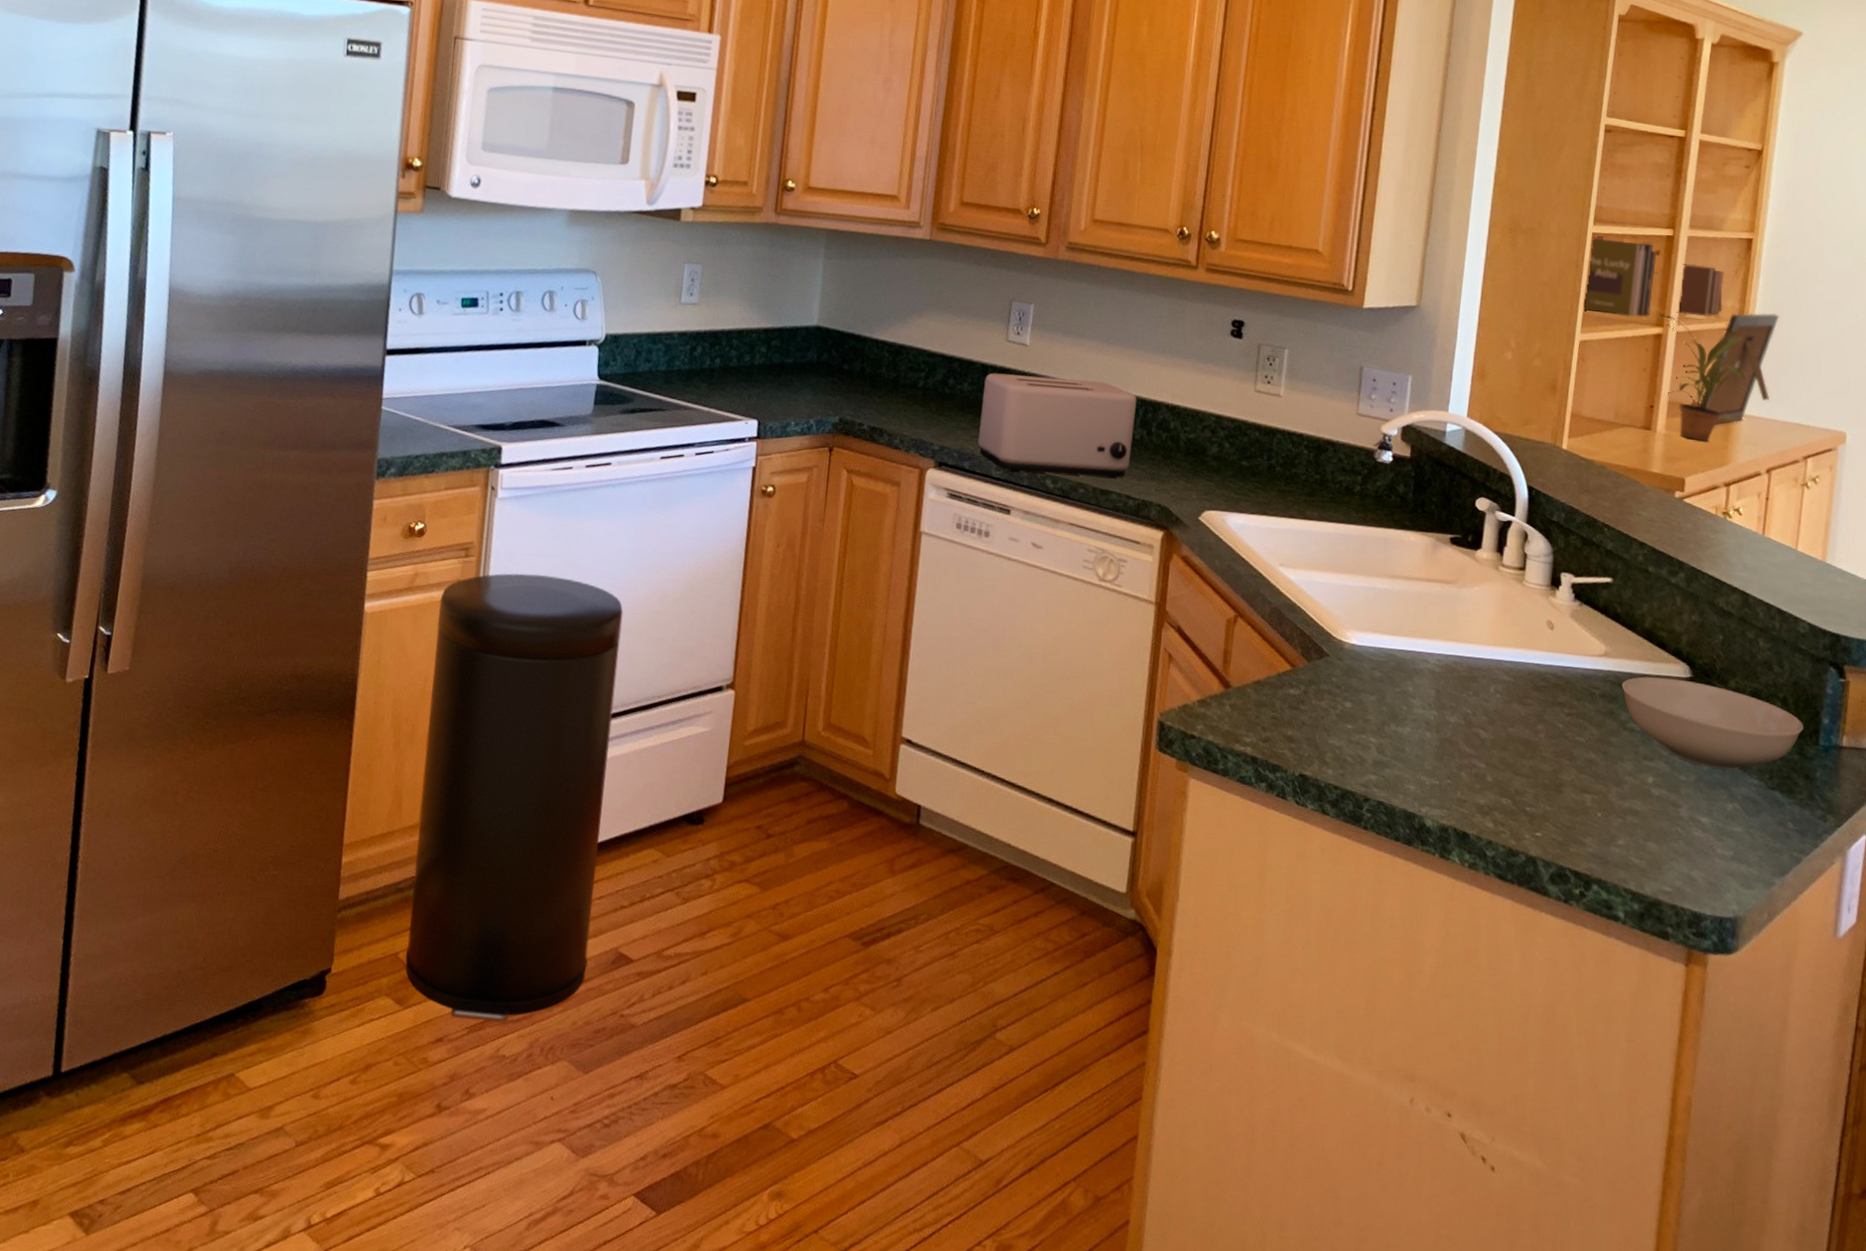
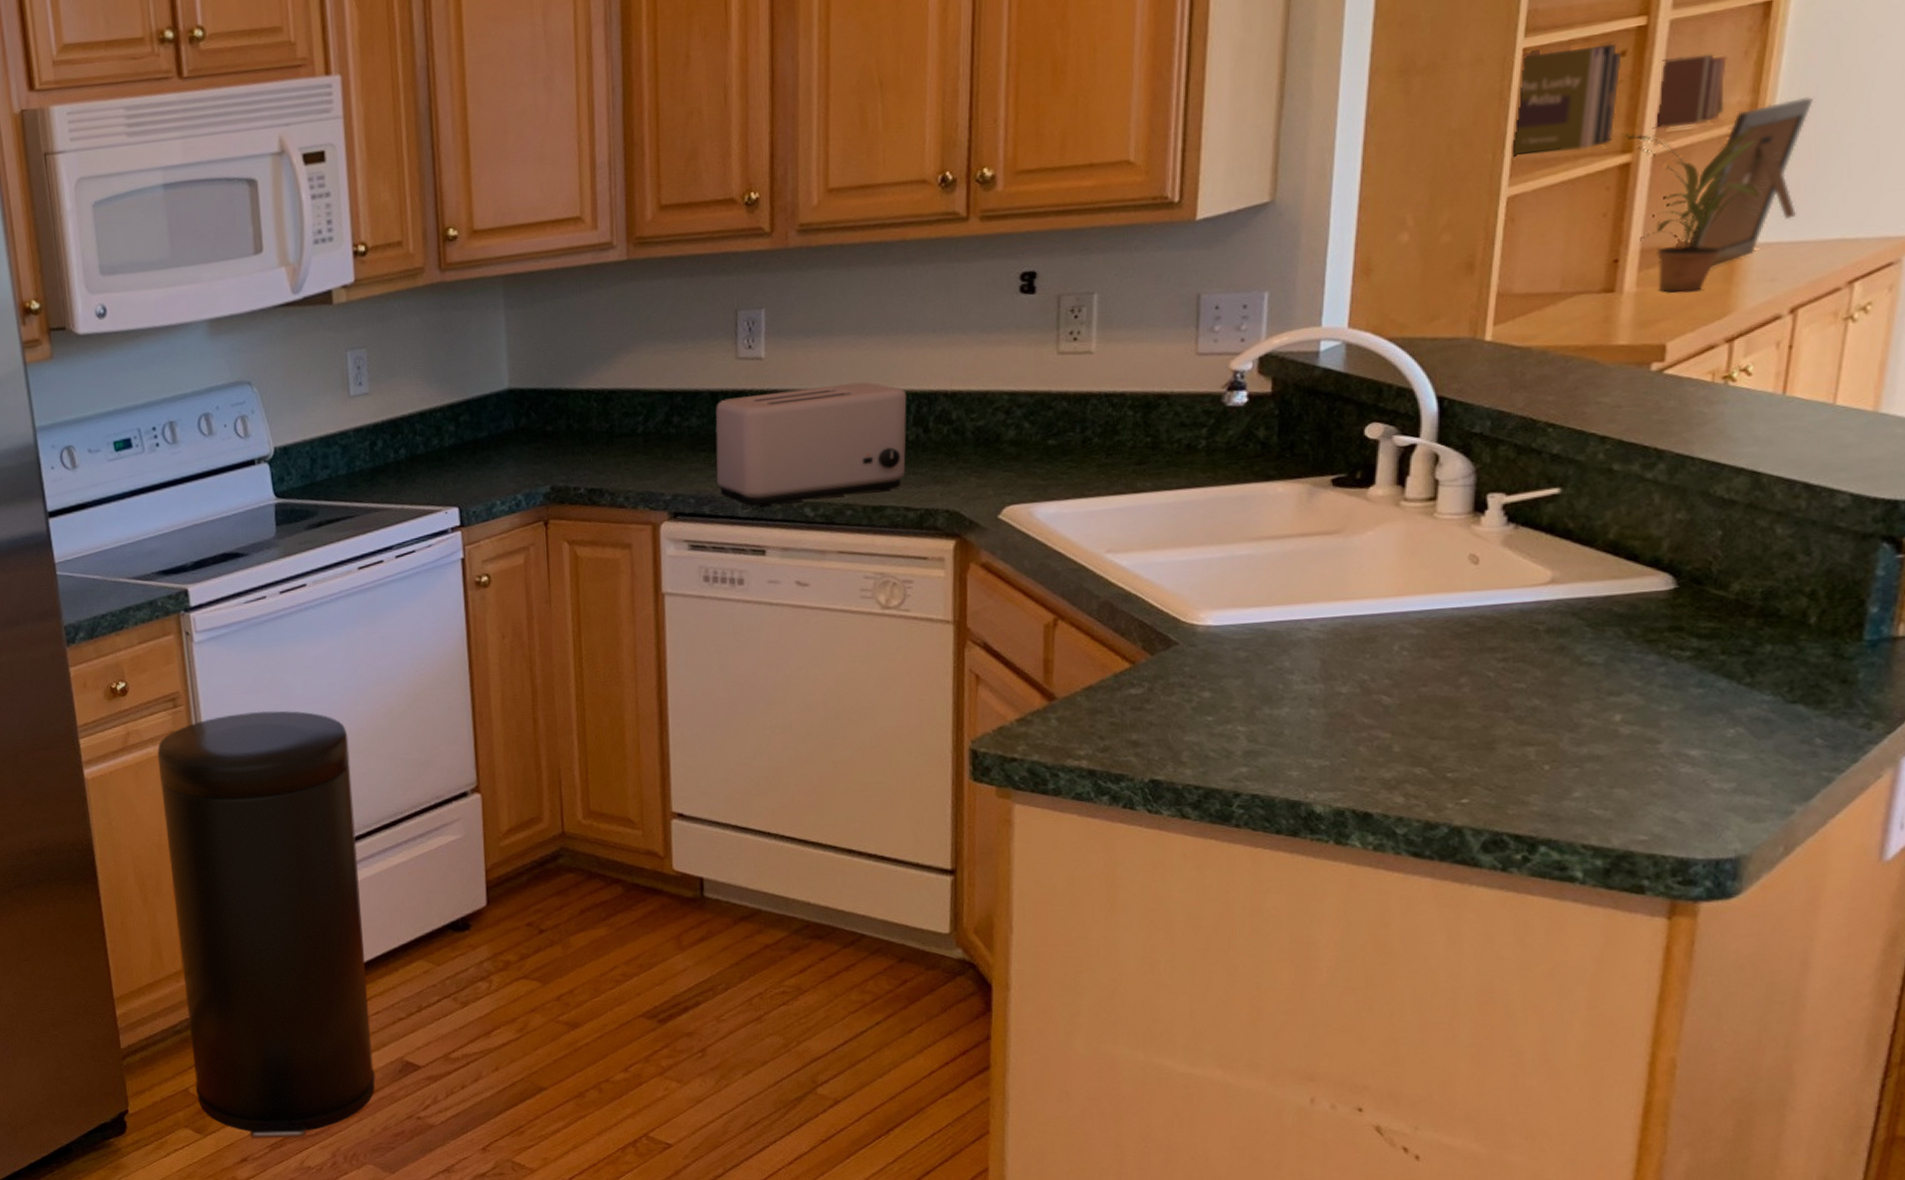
bowl: present [1621,676,1803,770] -> none [1575,593,1840,691]

